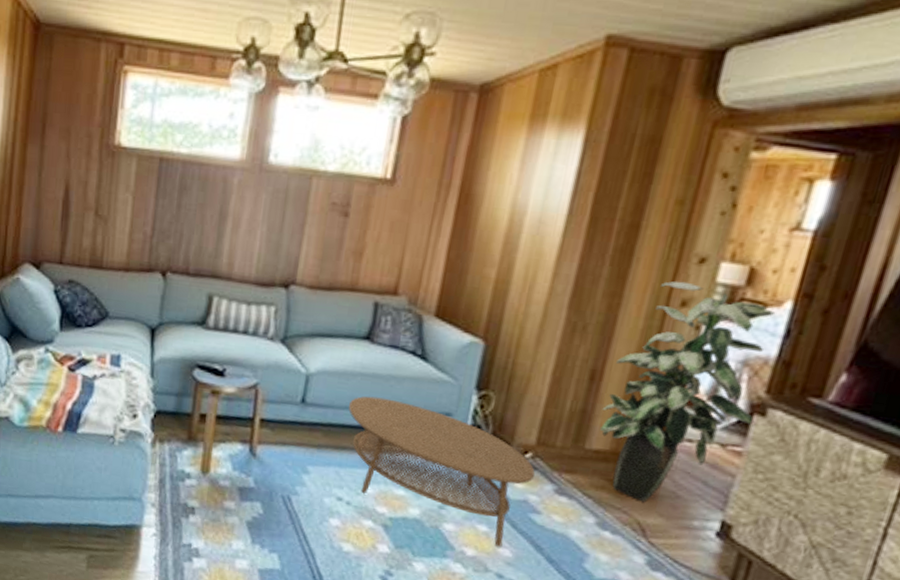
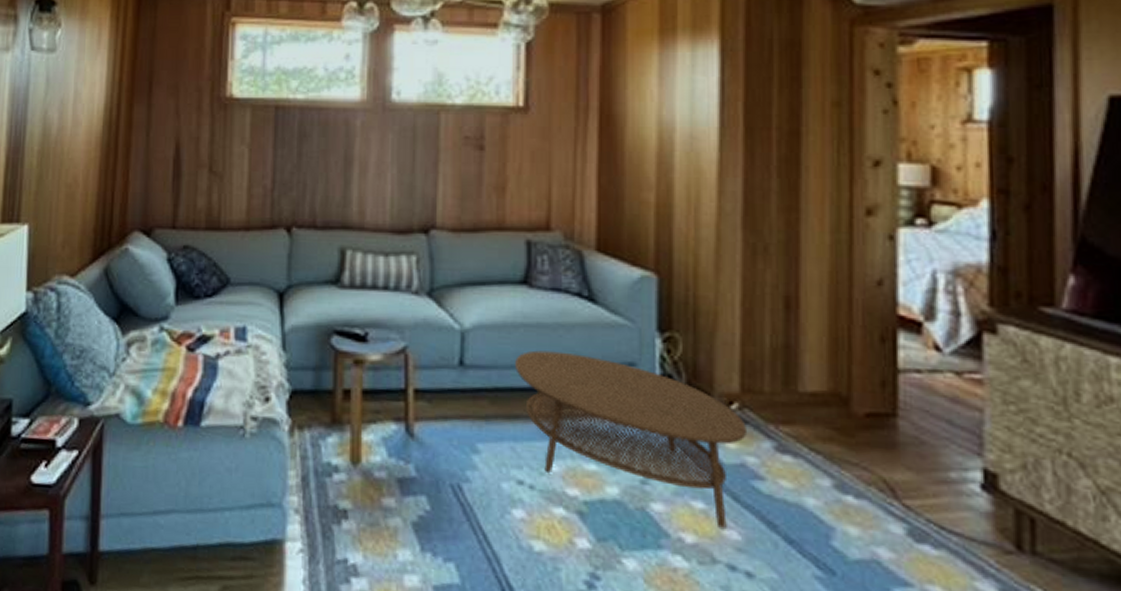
indoor plant: present [600,281,774,503] -> none [807,188,987,454]

